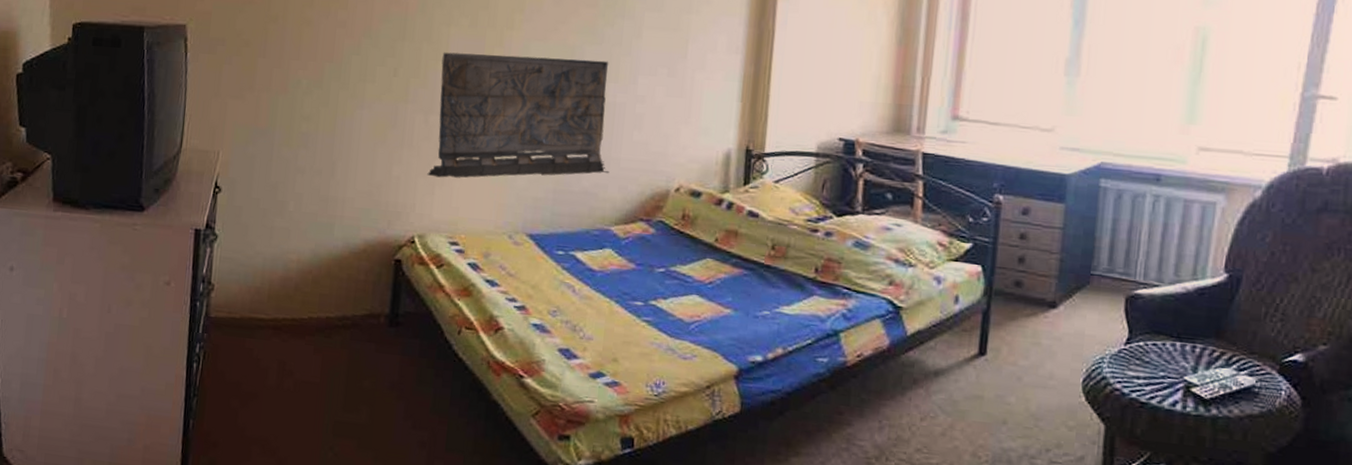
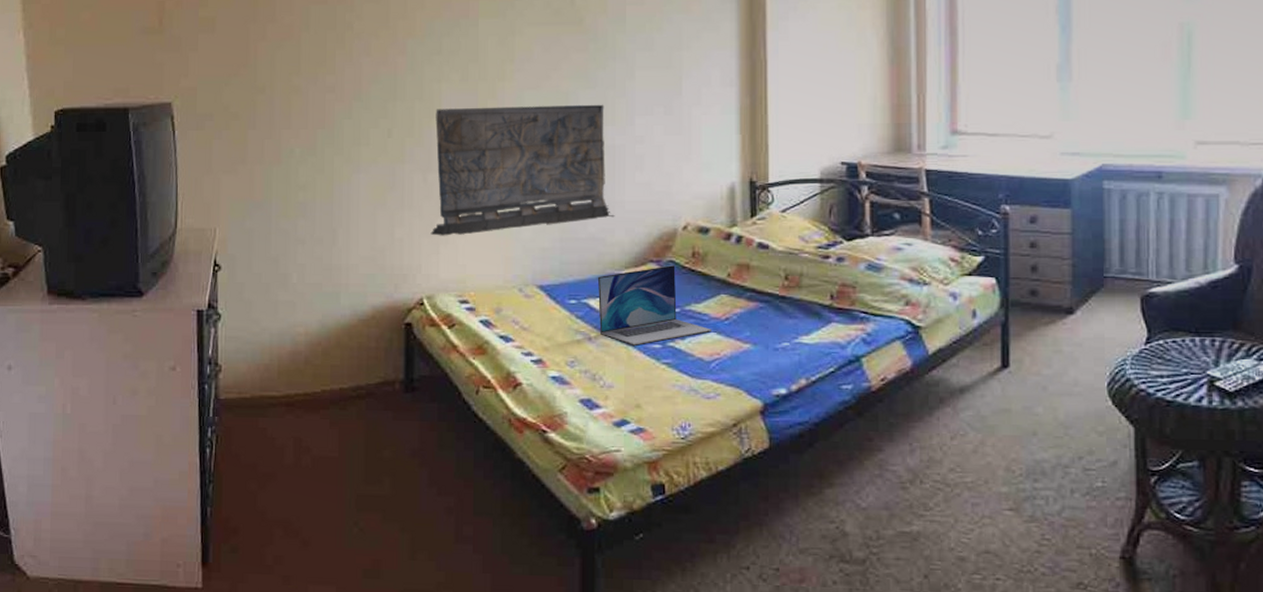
laptop: none [584,225,694,301] -> present [597,265,711,345]

